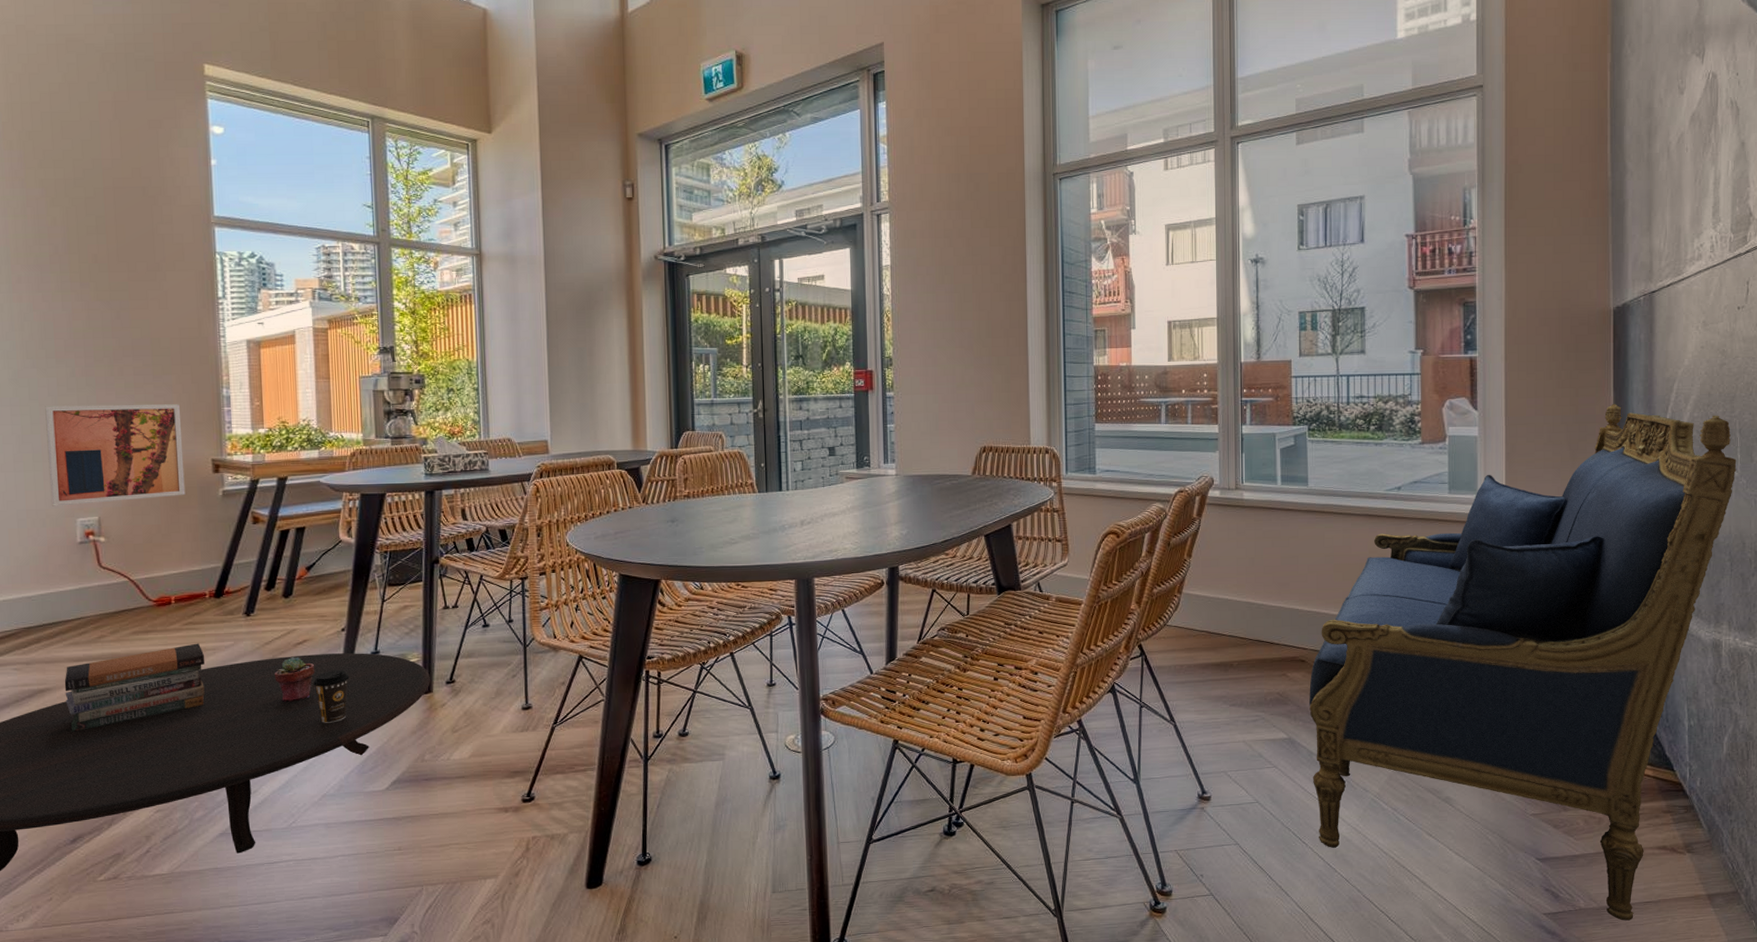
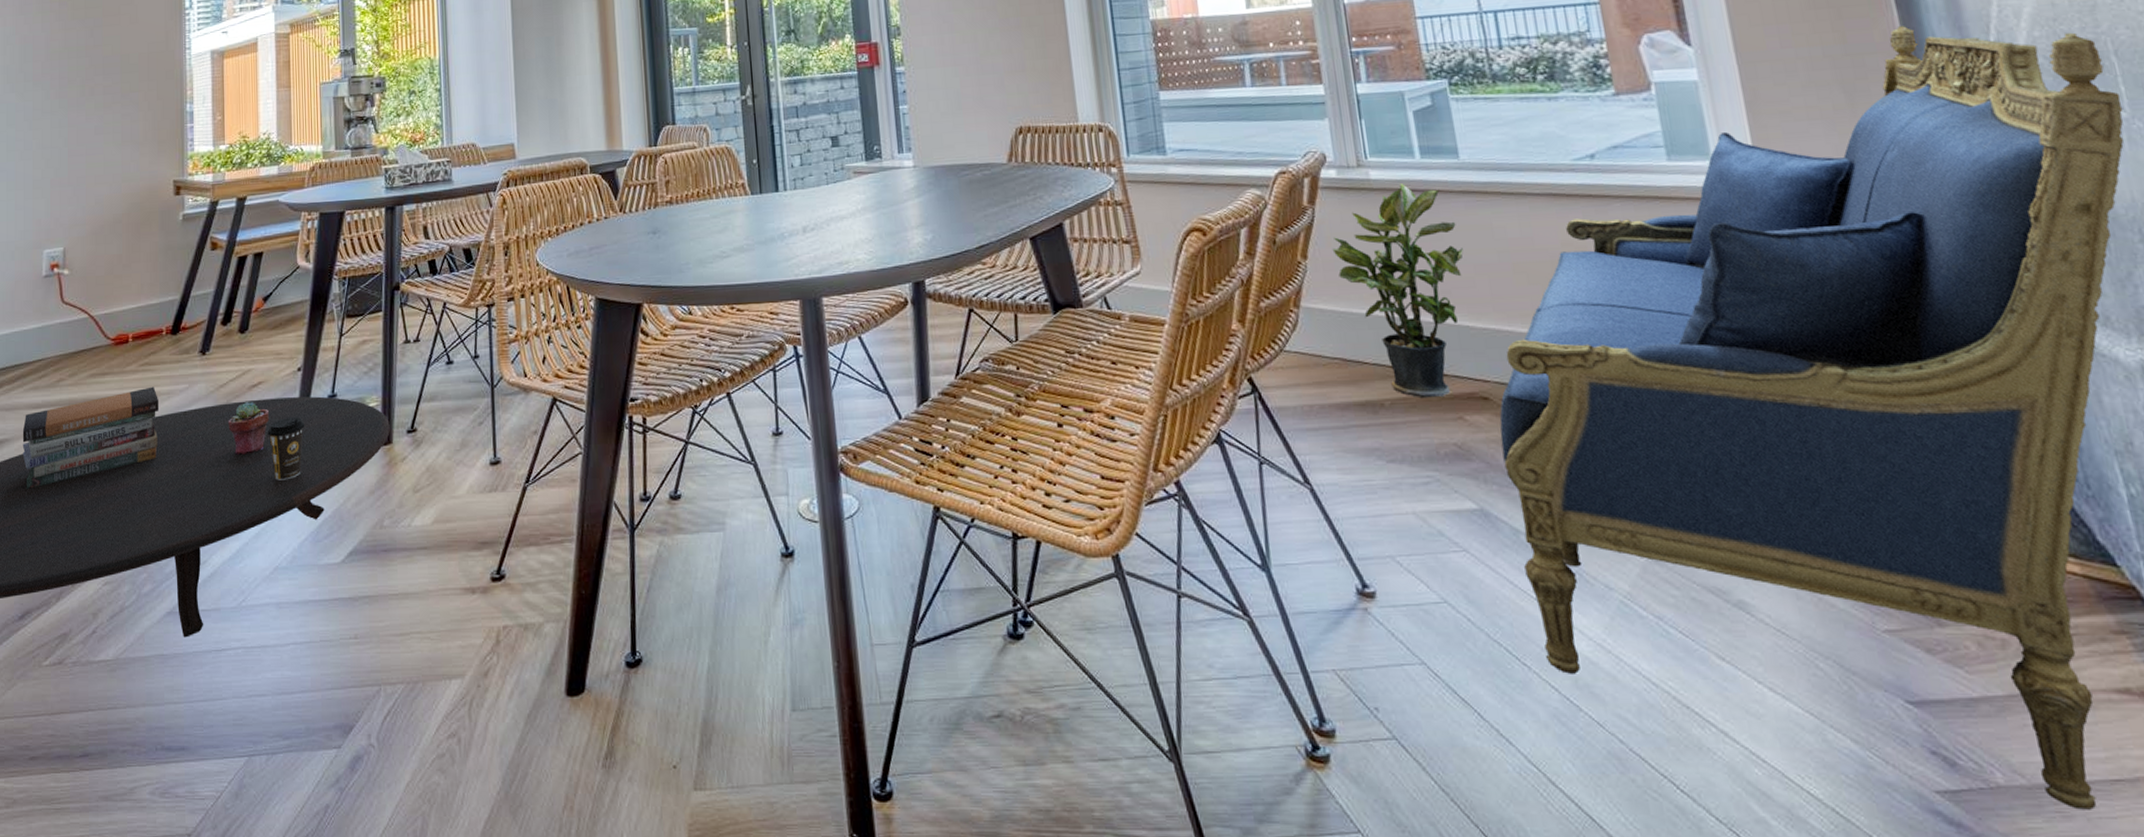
wall art: present [45,404,186,506] -> none [20,123,147,238]
potted plant: none [1210,503,1302,661] -> present [1332,184,1463,399]

